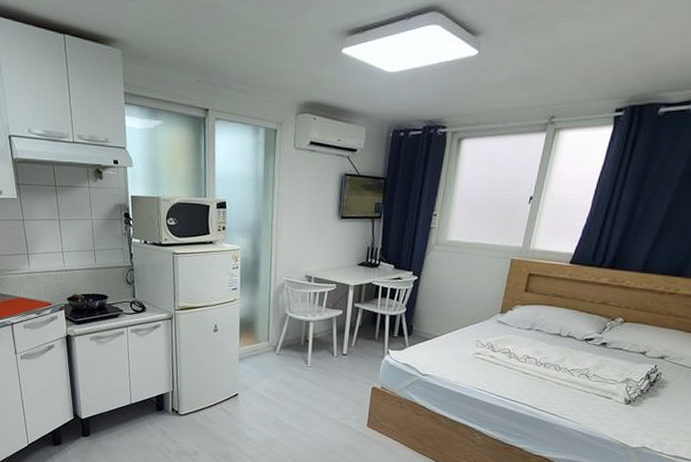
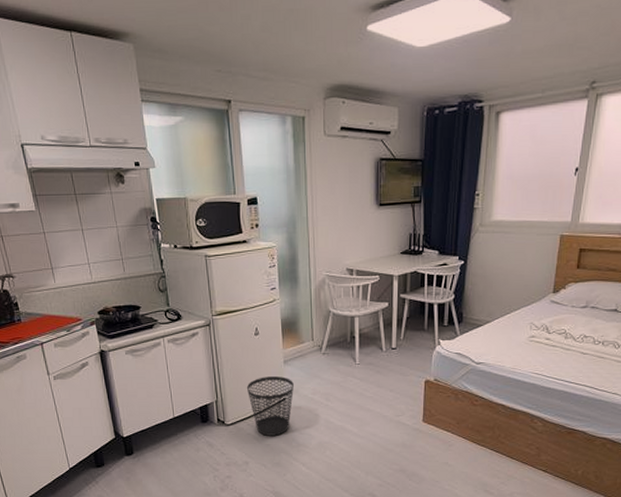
wastebasket: none [201,372,247,429] -> present [246,376,294,436]

